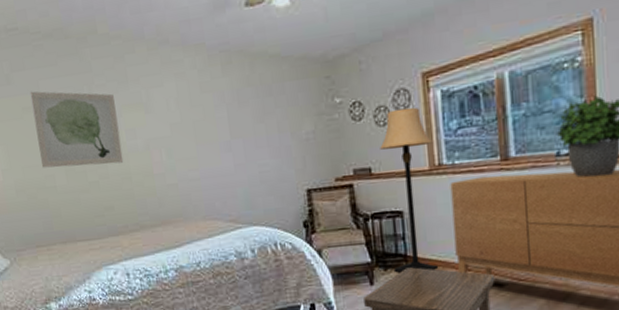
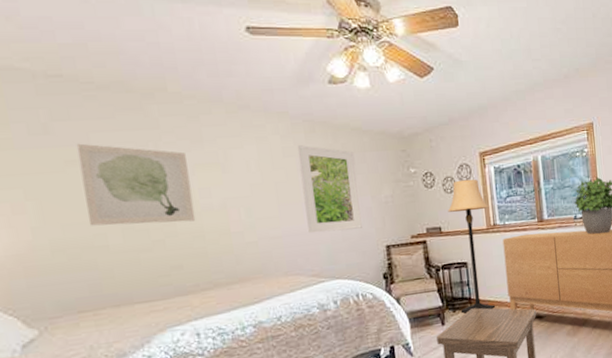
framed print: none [214,78,281,175] -> present [297,145,362,234]

